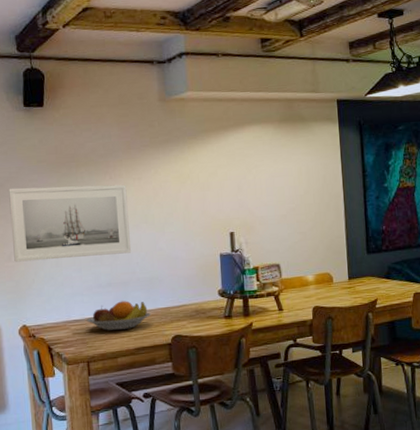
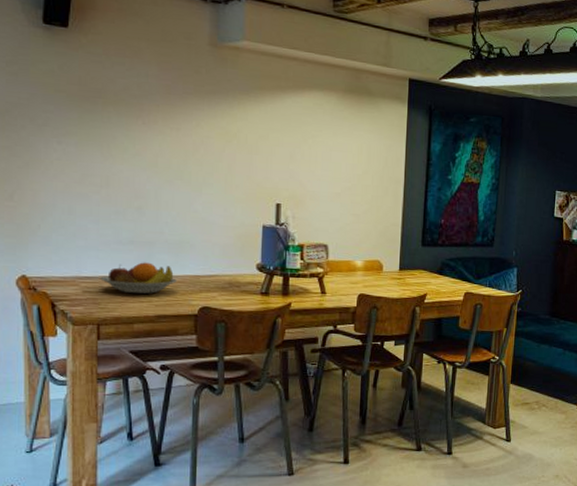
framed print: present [8,184,132,262] -> none [16,116,162,211]

